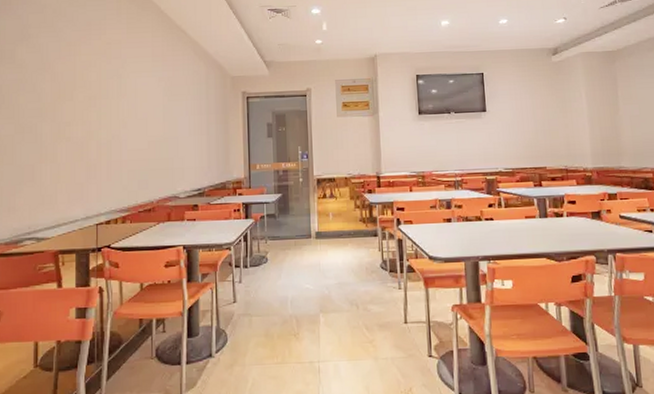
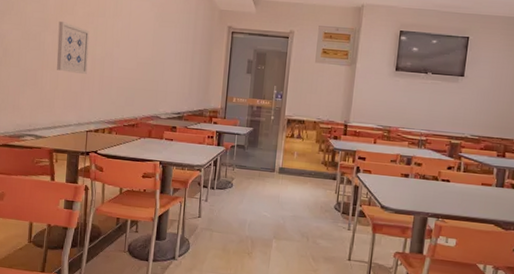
wall art: none [56,108,92,163] -> present [56,20,90,74]

